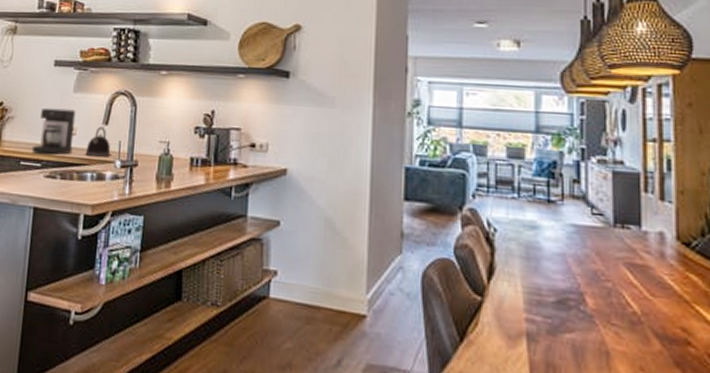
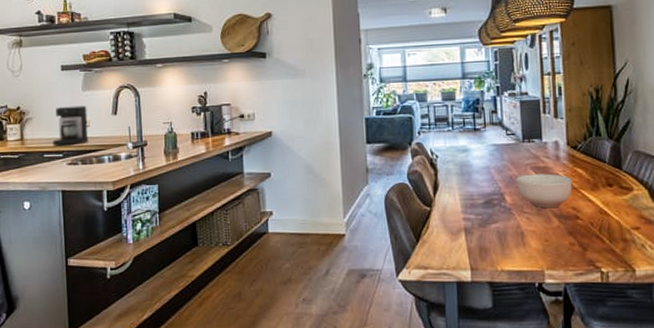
kettle: present [85,126,111,158] -> none [100,116,123,143]
bowl: none [603,271,683,326] -> present [516,173,573,209]

